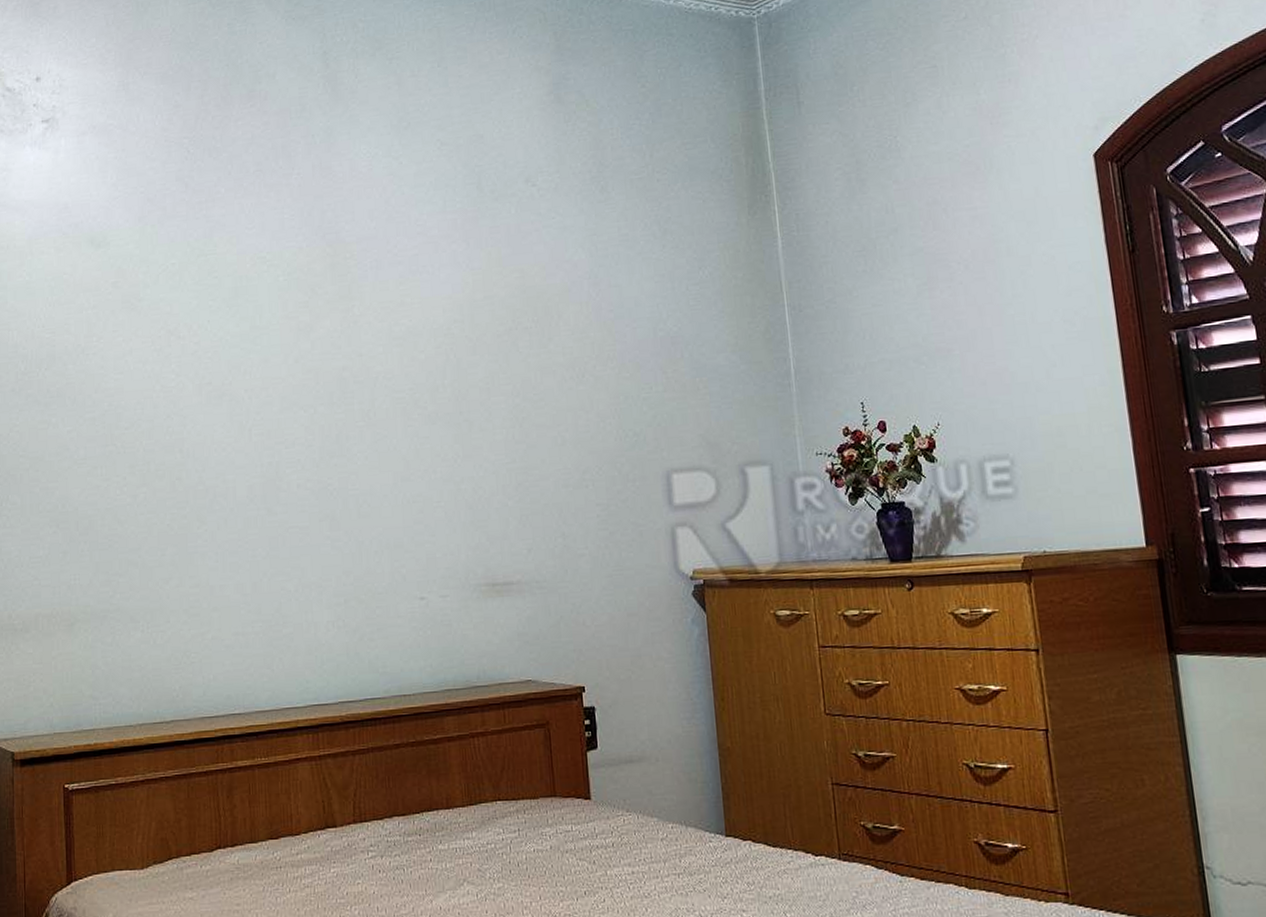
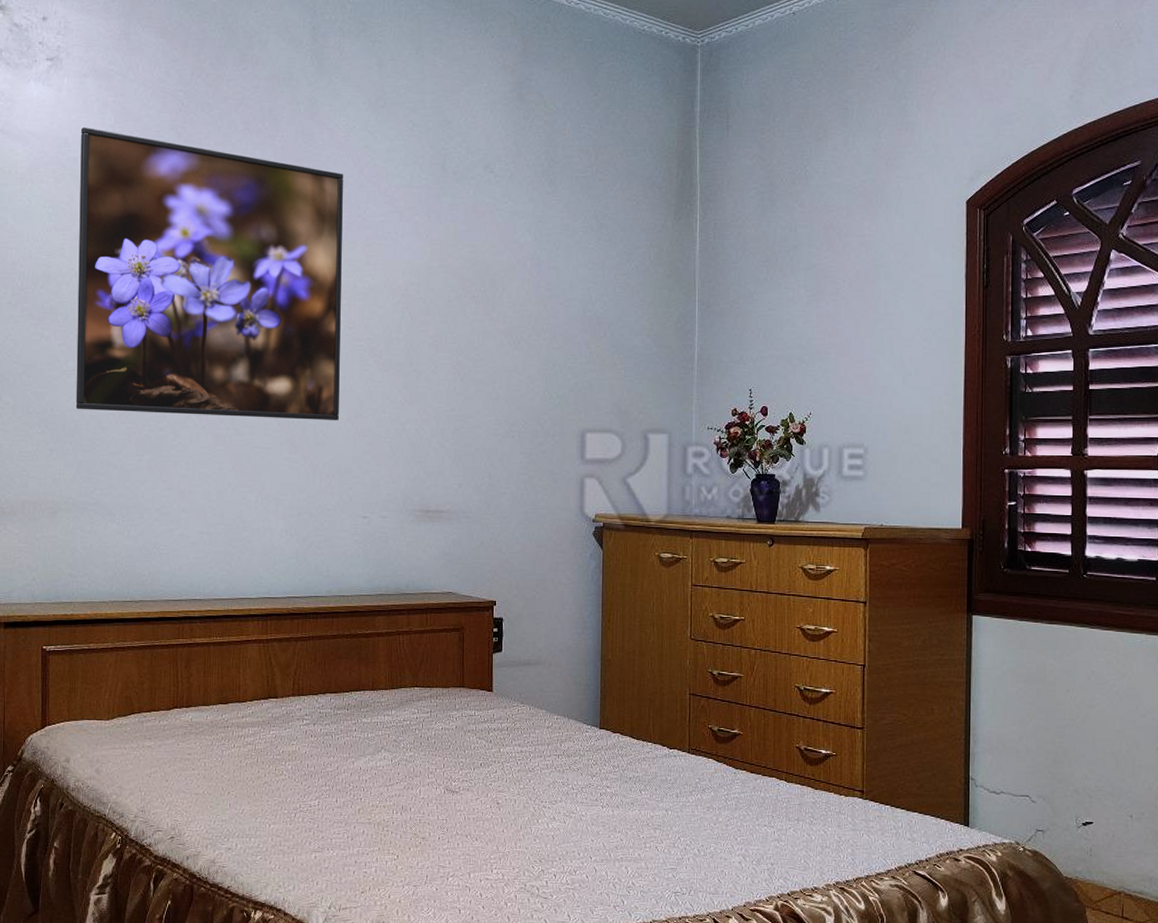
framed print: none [82,188,384,503] -> present [75,126,343,421]

